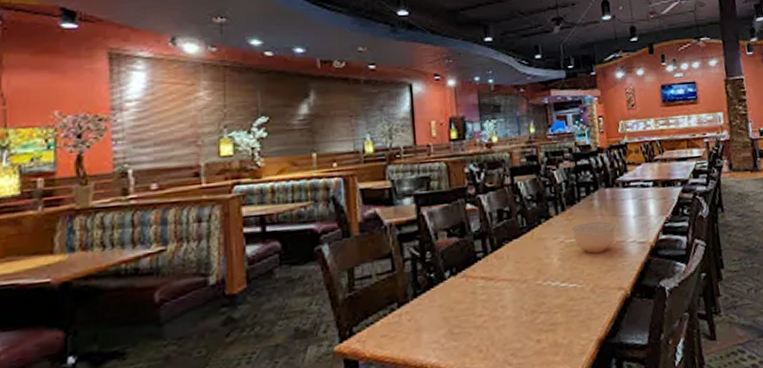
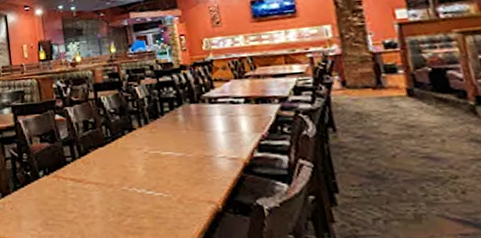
bowl: present [571,221,616,254] -> none [155,136,204,166]

